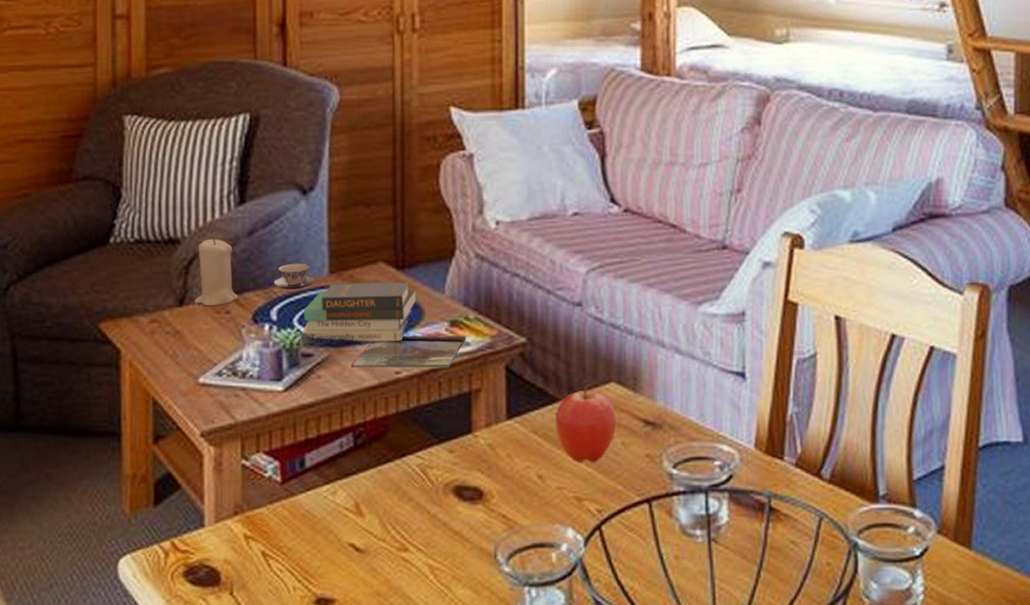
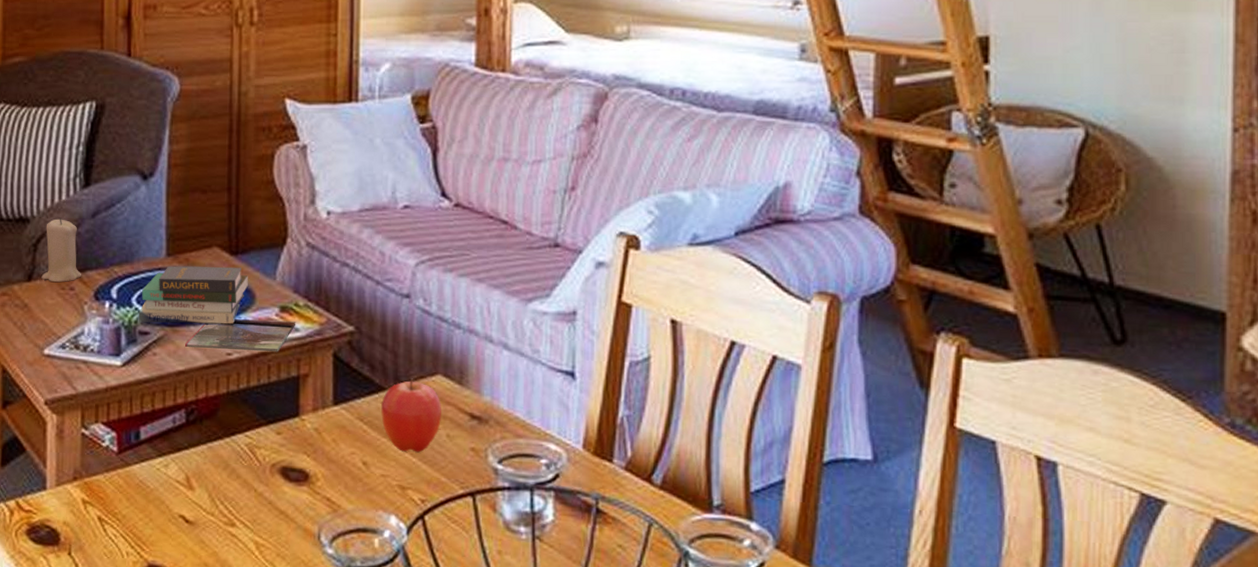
teacup: present [273,263,316,290] -> none [114,245,154,270]

